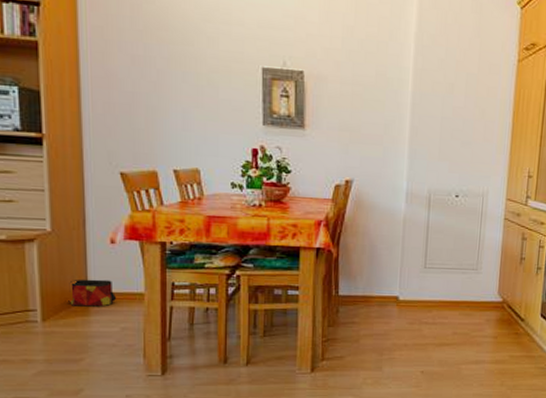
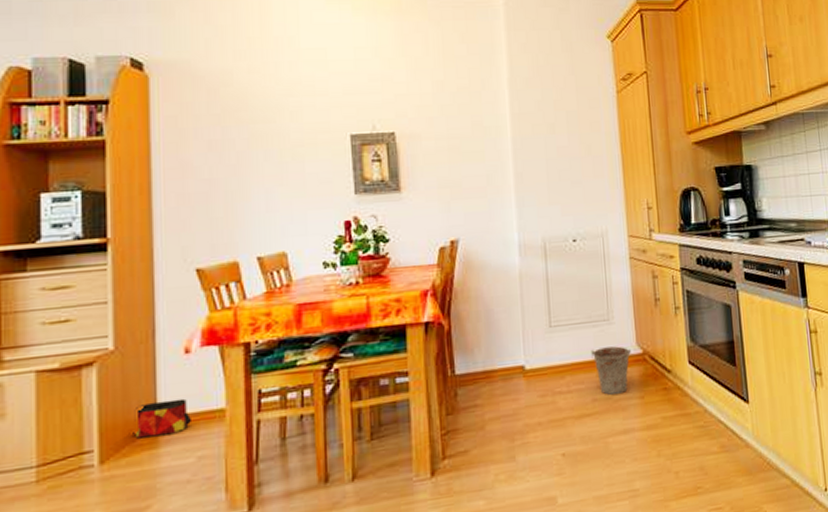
bucket: none [457,292,492,332] -> present [591,346,631,396]

